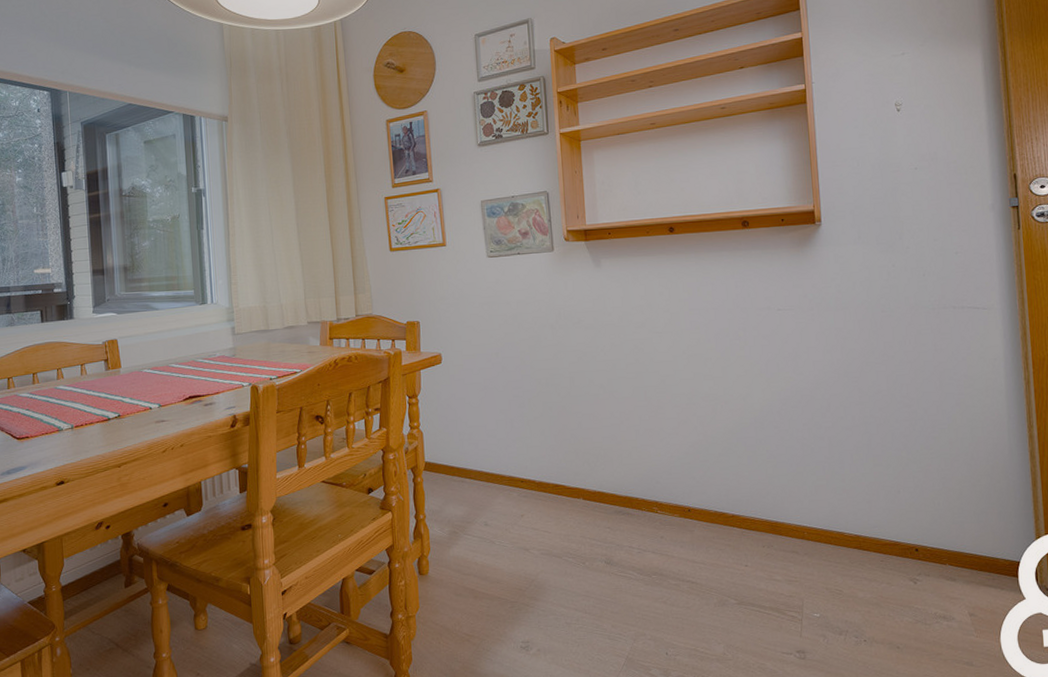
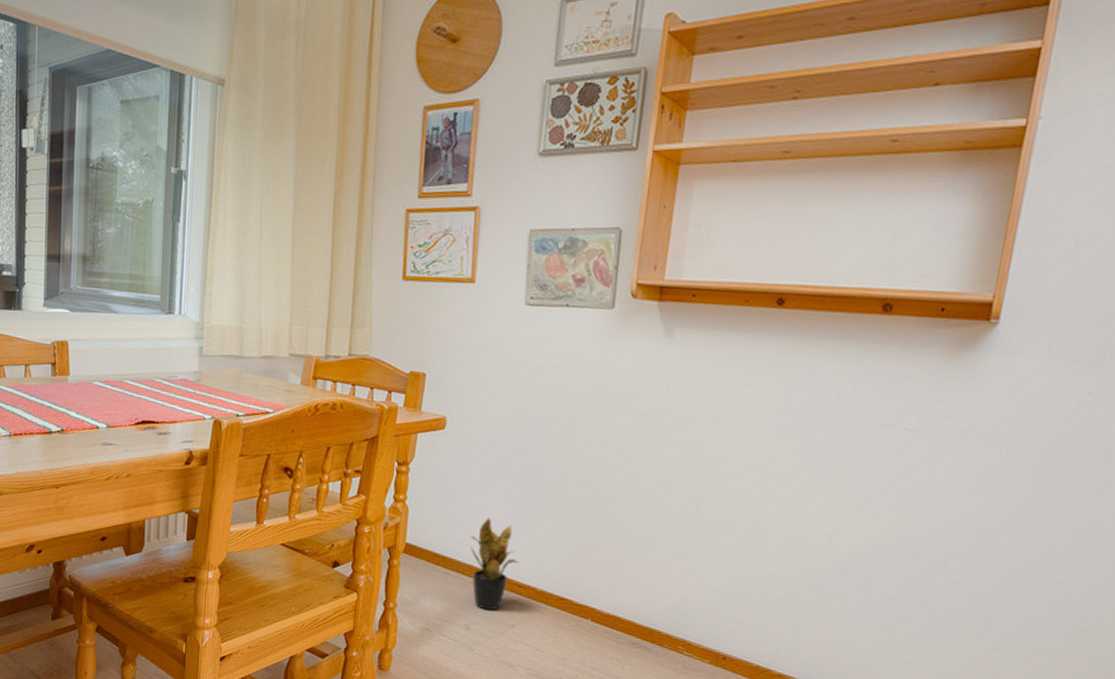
potted plant: none [476,429,519,507] -> present [470,518,520,611]

